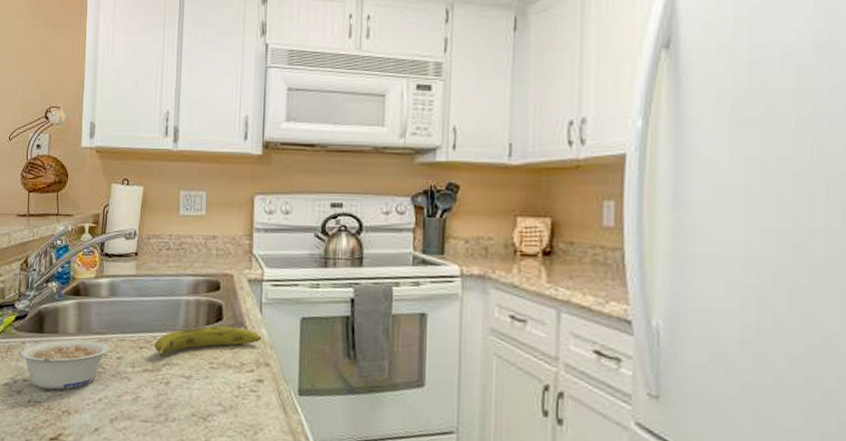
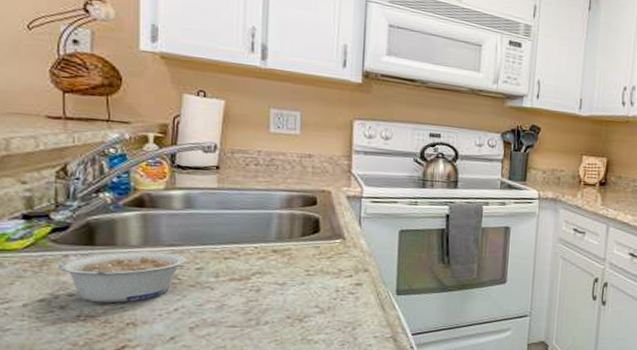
fruit: present [154,325,262,357] -> none [241,237,361,267]

